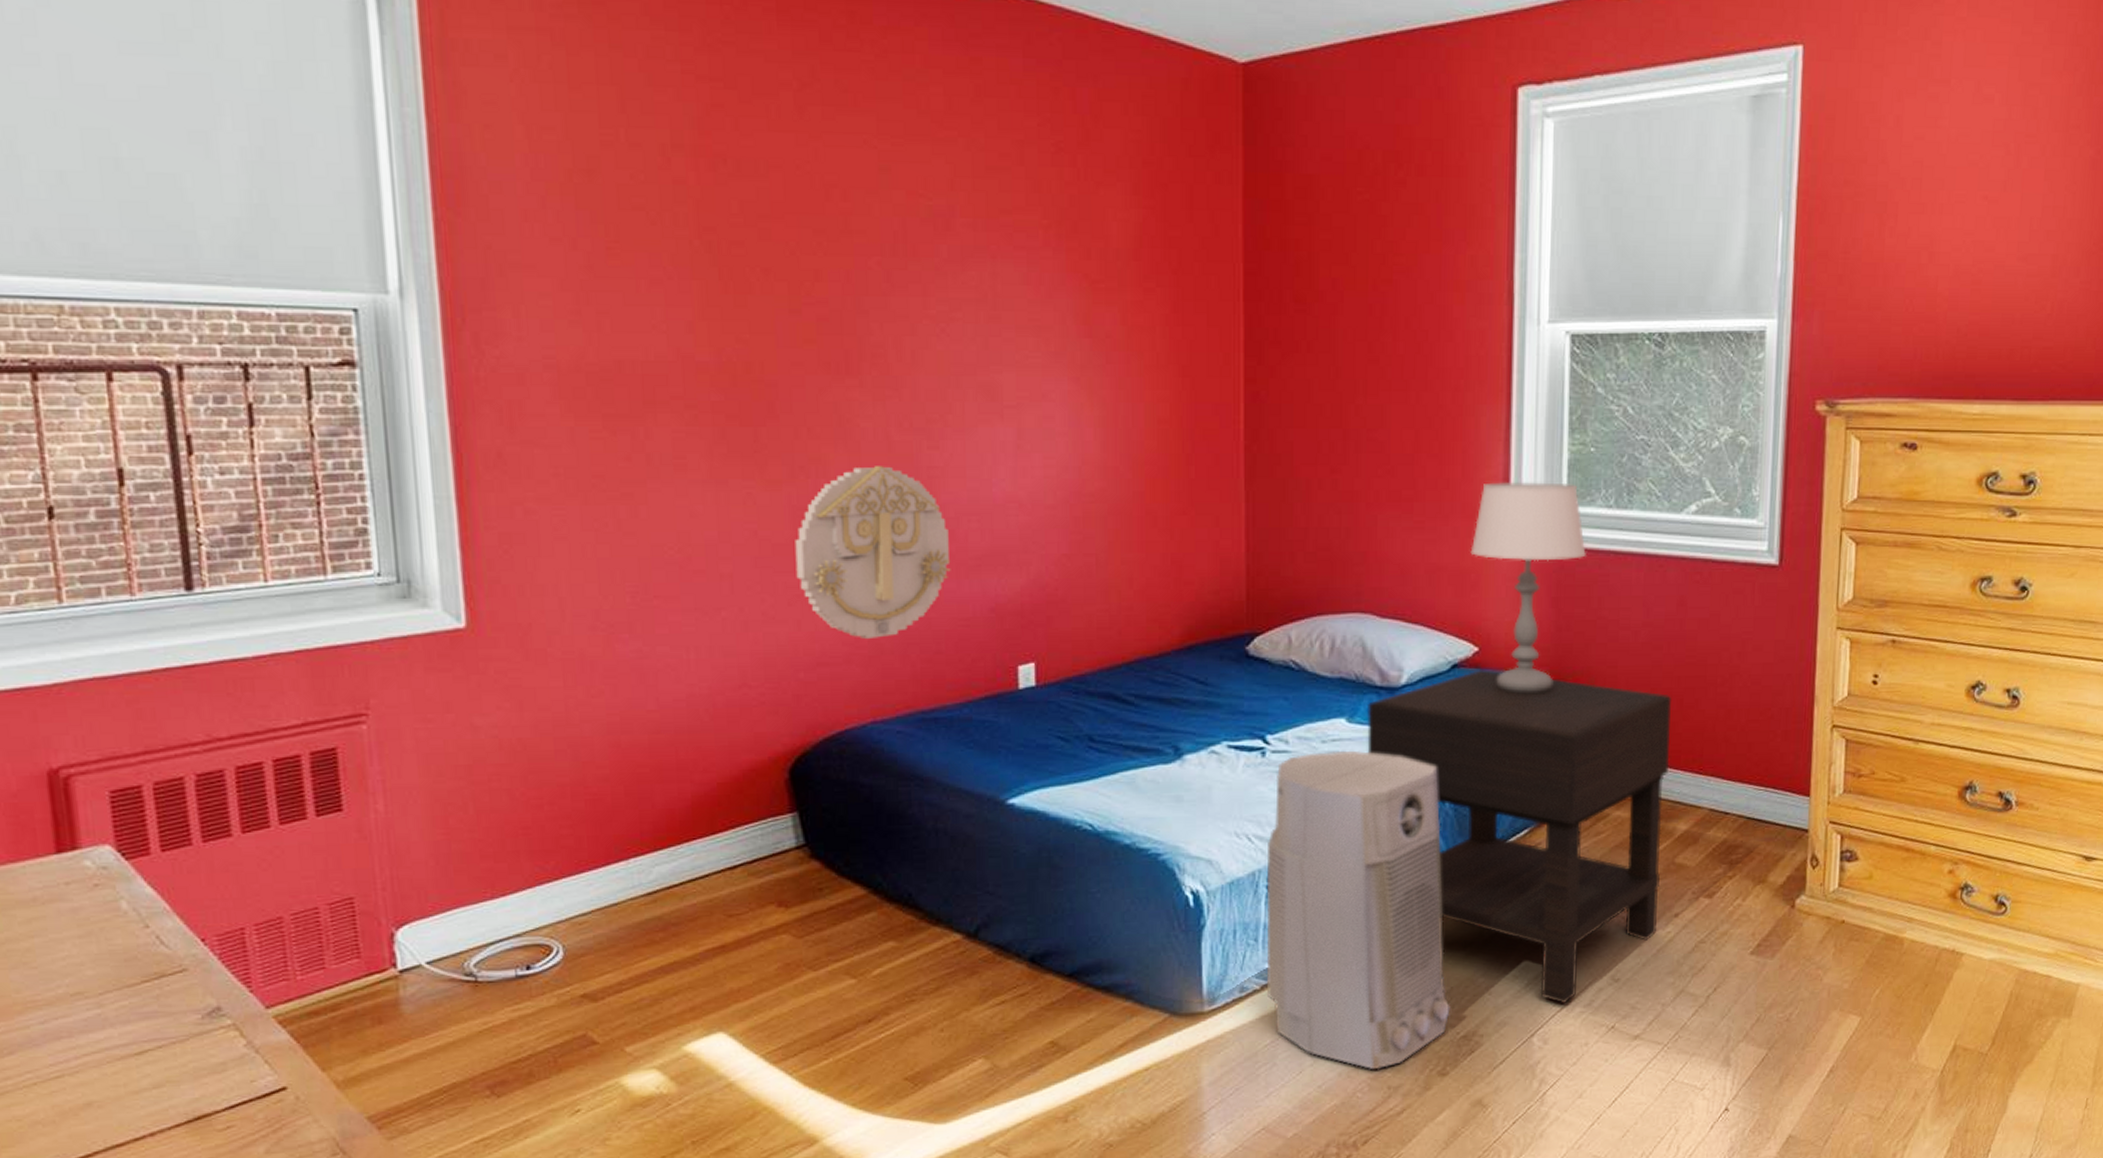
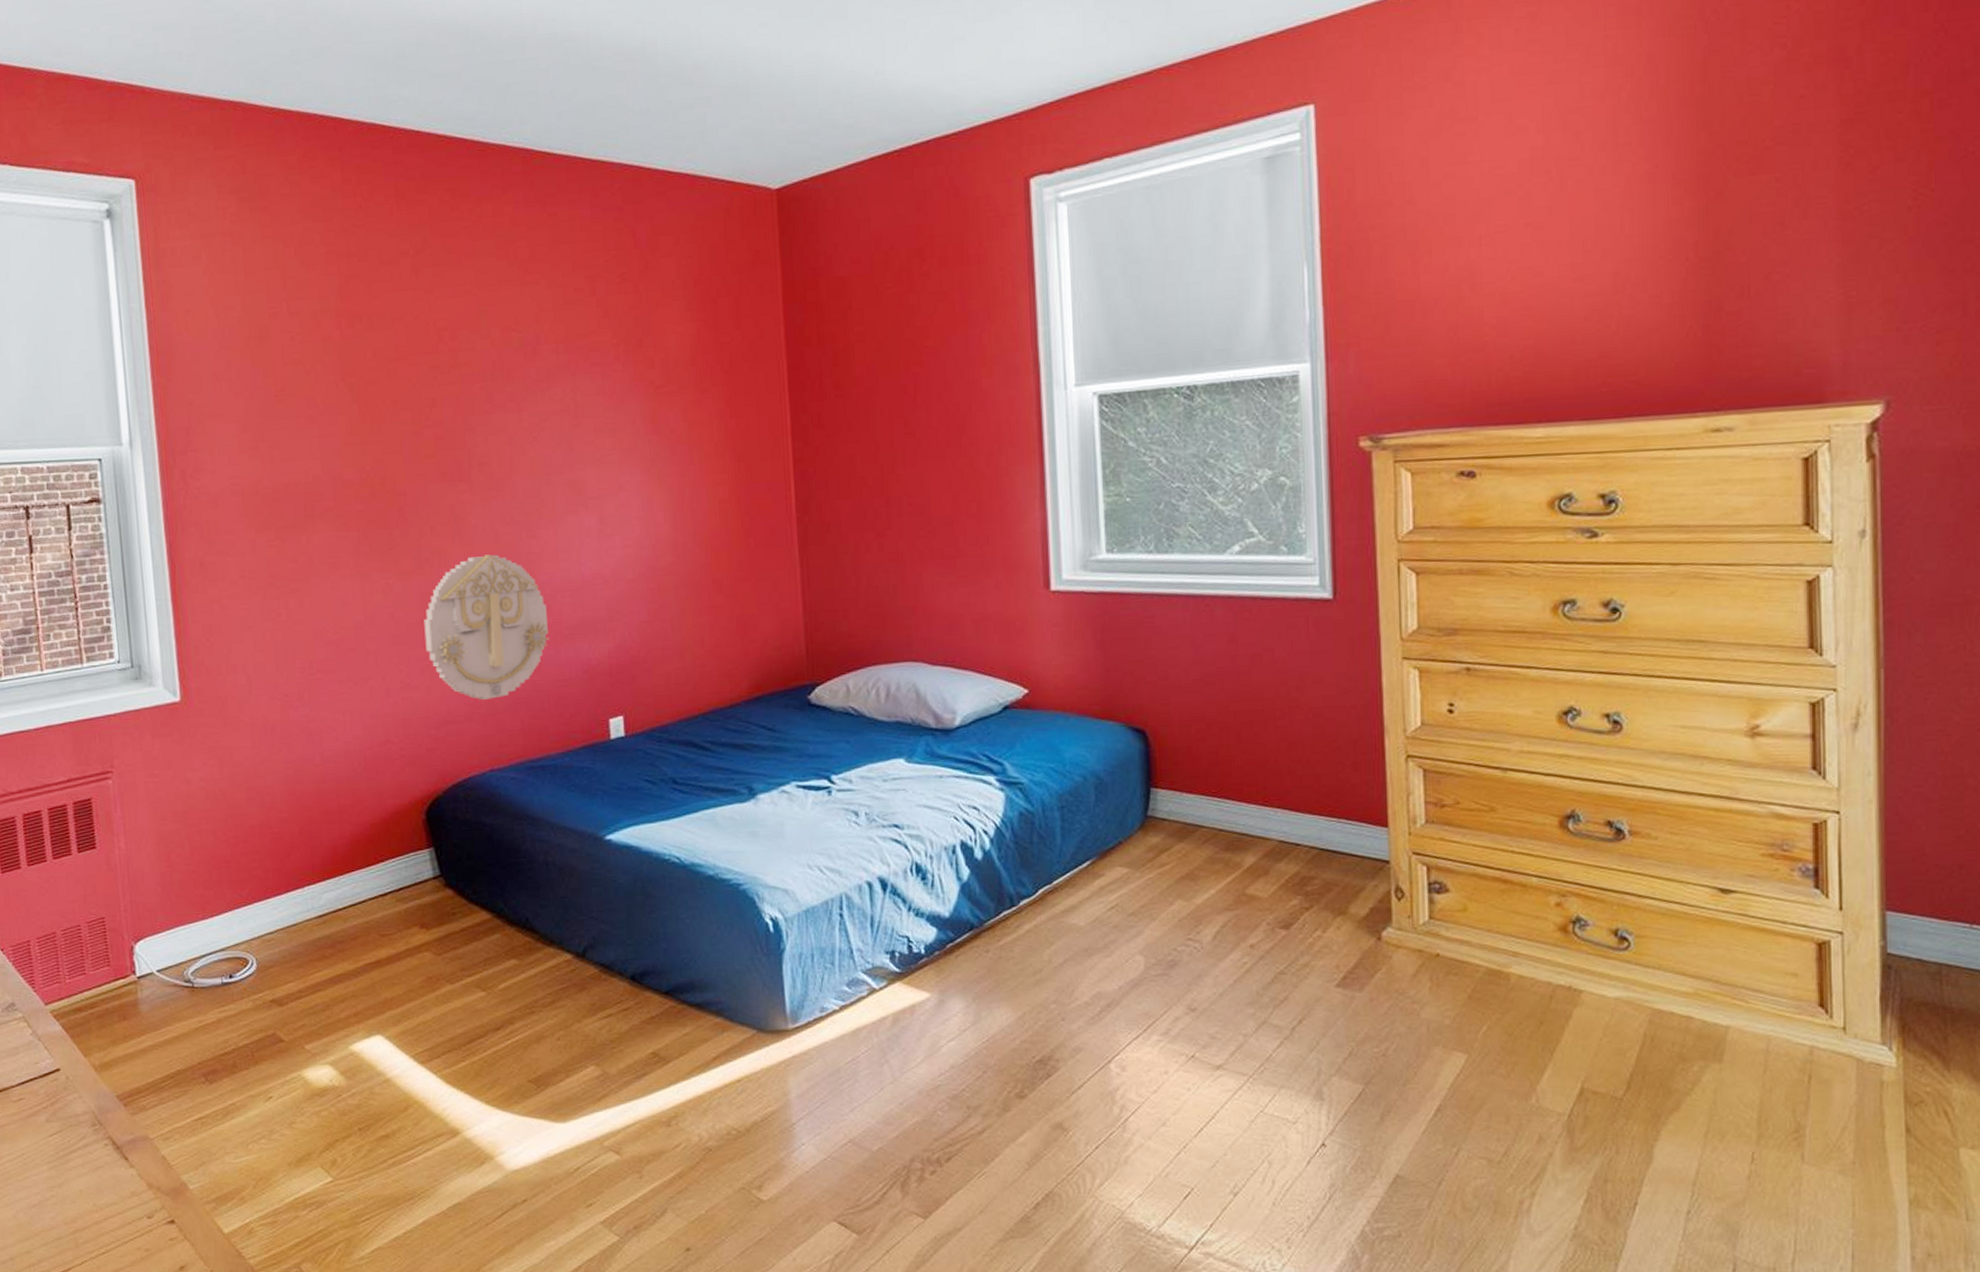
air purifier: present [1266,751,1450,1070] -> none [838,789,1024,1090]
nightstand: present [1367,670,1671,1004] -> none [924,710,1232,1032]
table lamp: present [1470,482,1586,694] -> none [1014,532,1129,732]

